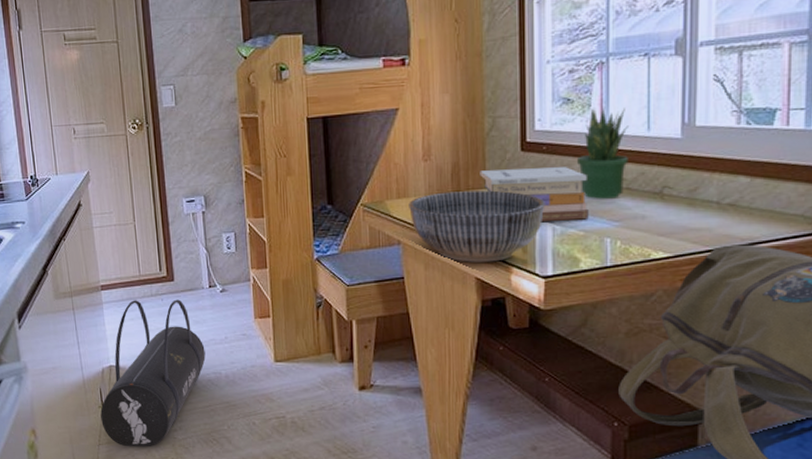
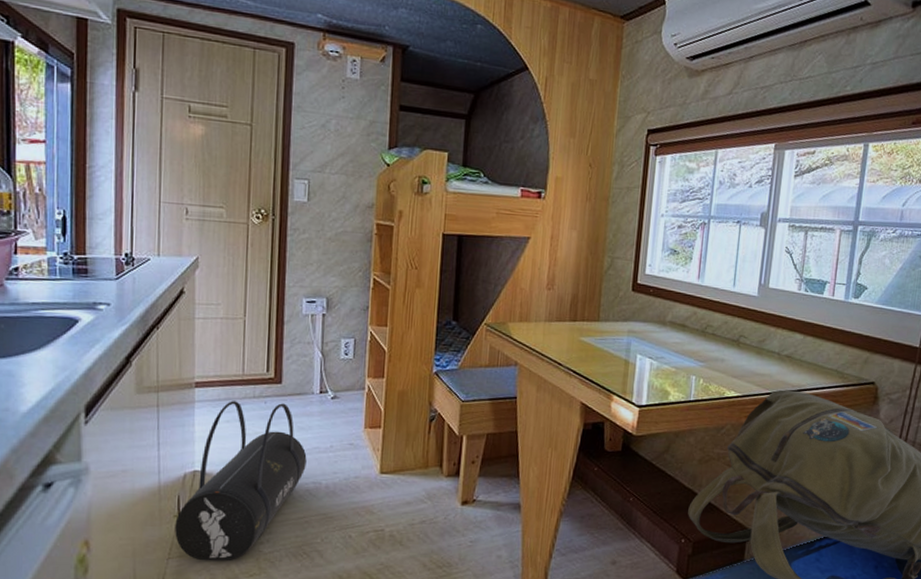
bowl: present [409,190,545,262] -> none [529,320,647,389]
books: present [480,167,589,223] -> none [595,304,683,358]
planter: present [576,108,628,200] -> none [675,261,719,343]

